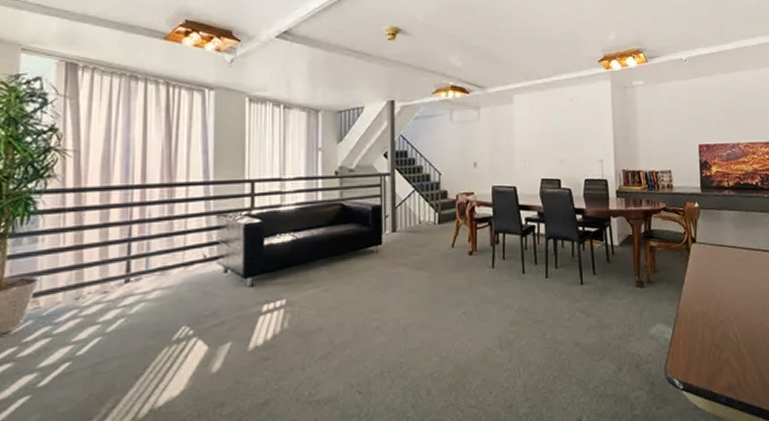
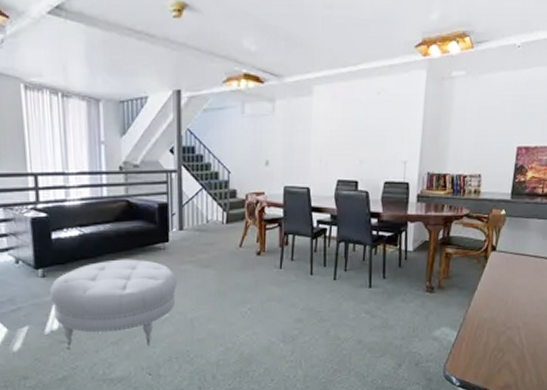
ottoman: none [258,263,390,367] -> present [50,259,177,349]

